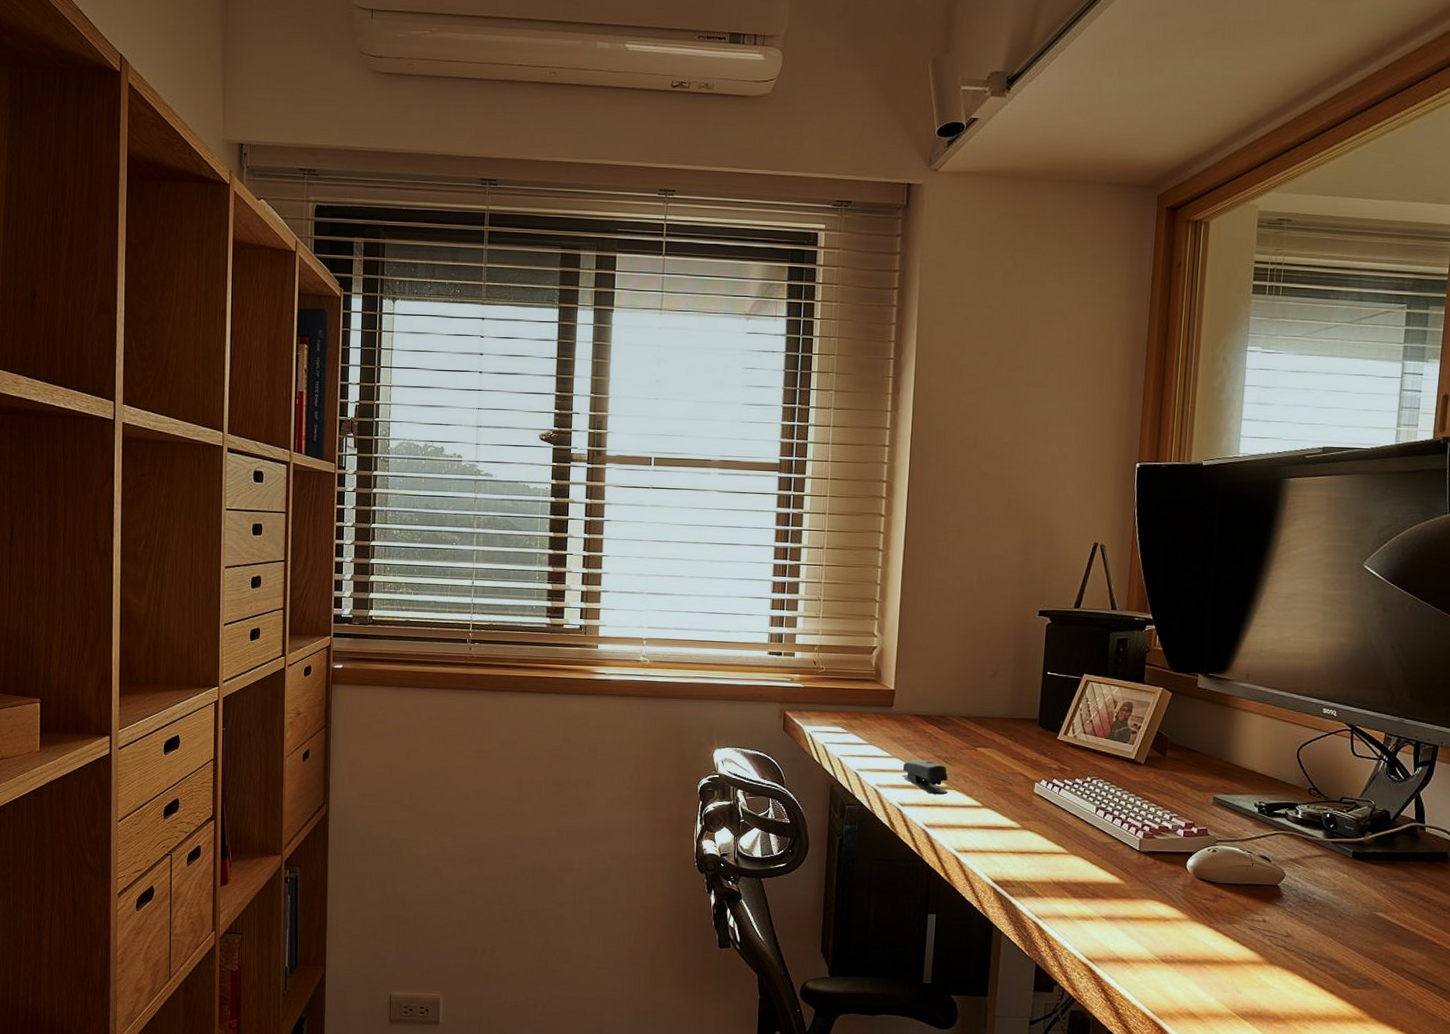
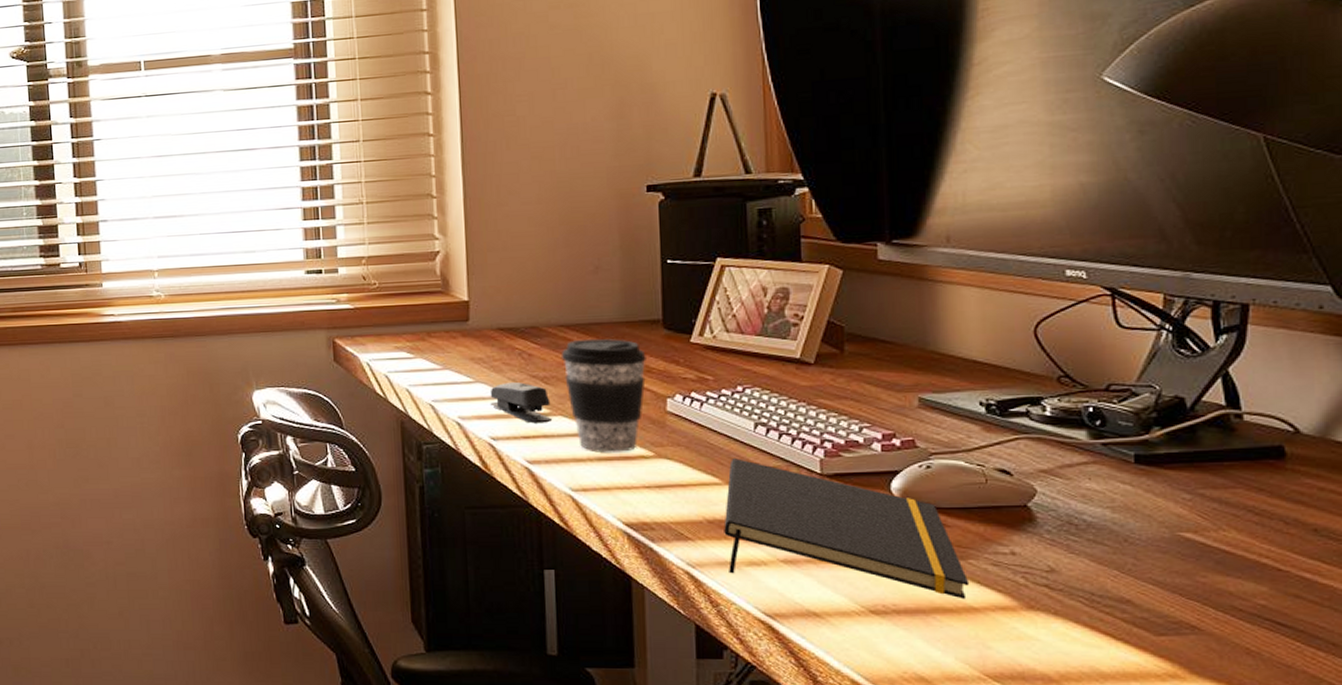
coffee cup: none [960,729,1024,823] -> present [560,338,646,452]
notepad: none [1065,834,1233,954] -> present [724,458,970,599]

